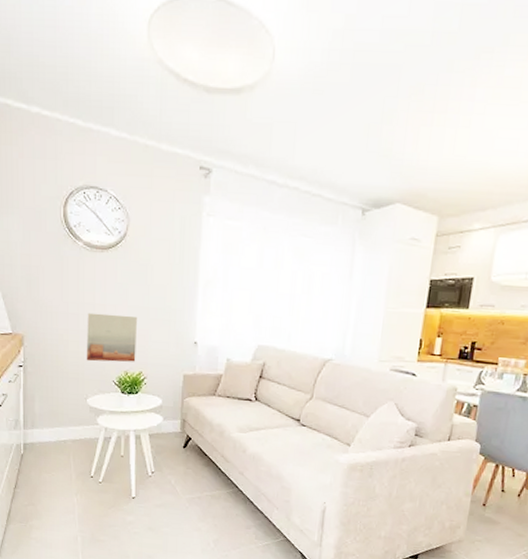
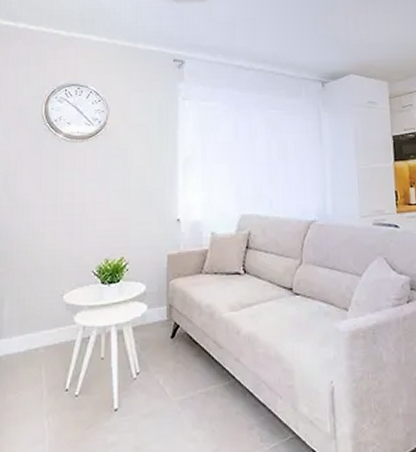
wall art: present [86,312,137,362] -> none [63,200,117,253]

